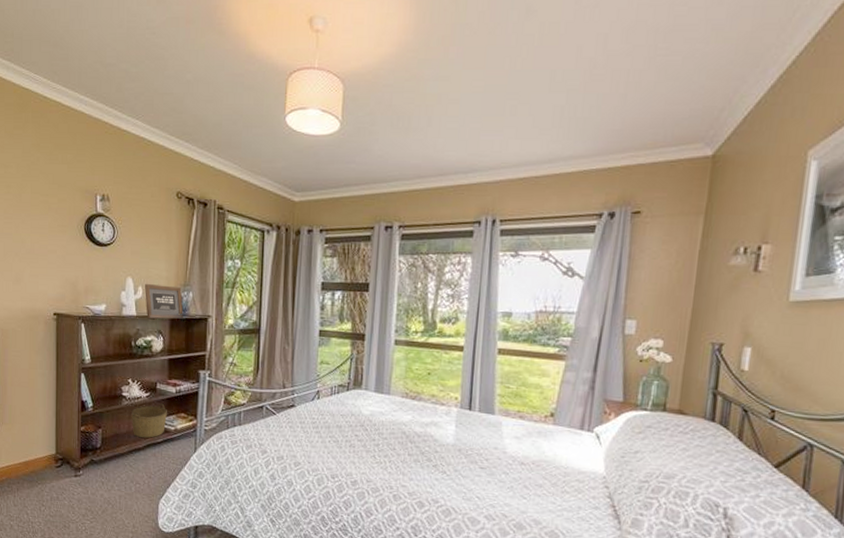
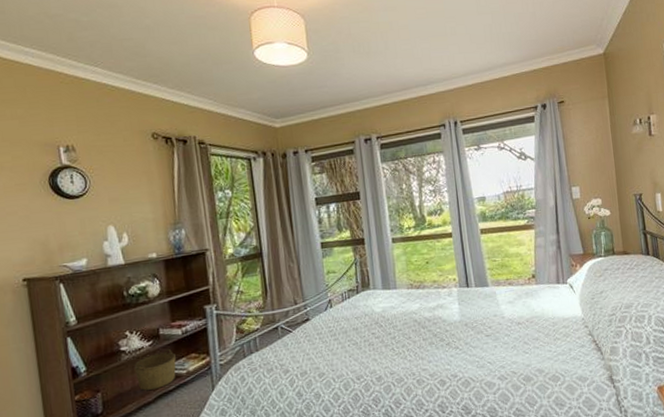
picture frame: present [145,284,183,320] -> none [130,226,179,265]

